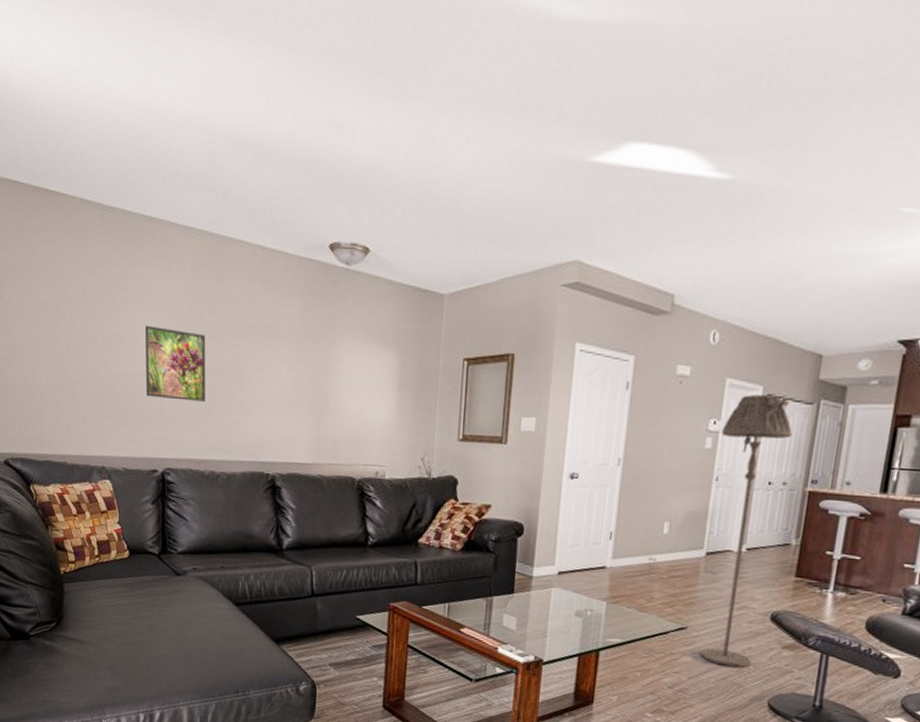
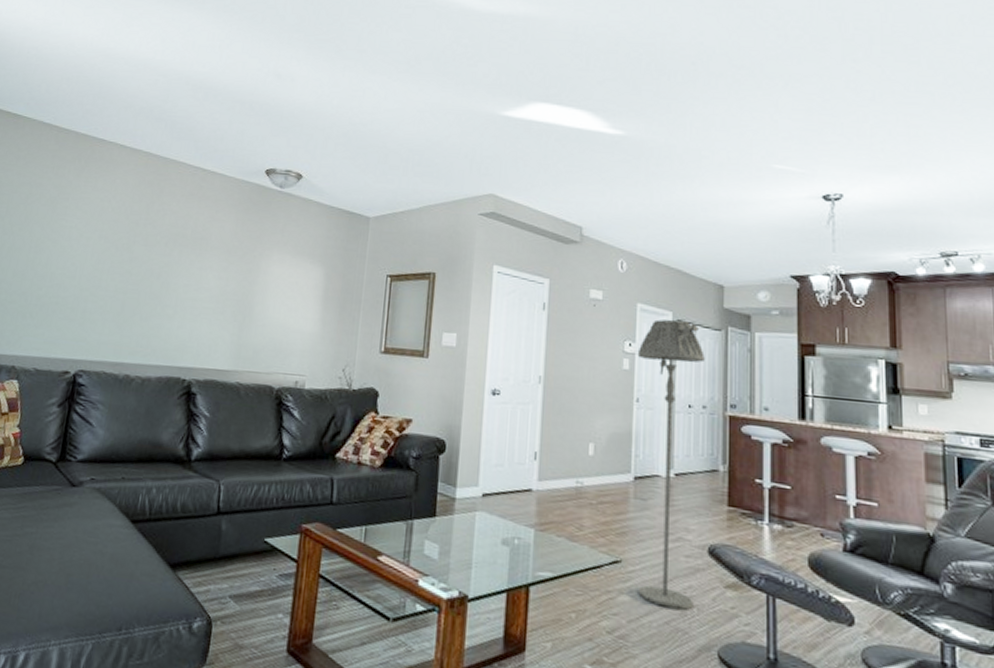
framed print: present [144,325,206,402] -> none [70,232,139,305]

